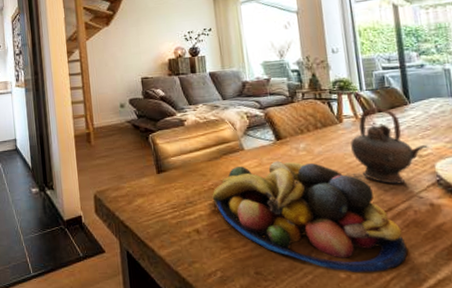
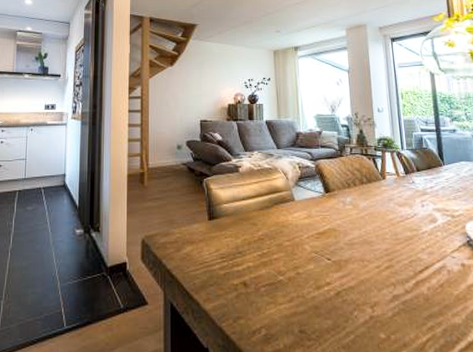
fruit bowl: present [212,161,407,272] -> none [261,213,442,333]
teapot: present [350,107,430,184] -> none [392,167,461,243]

